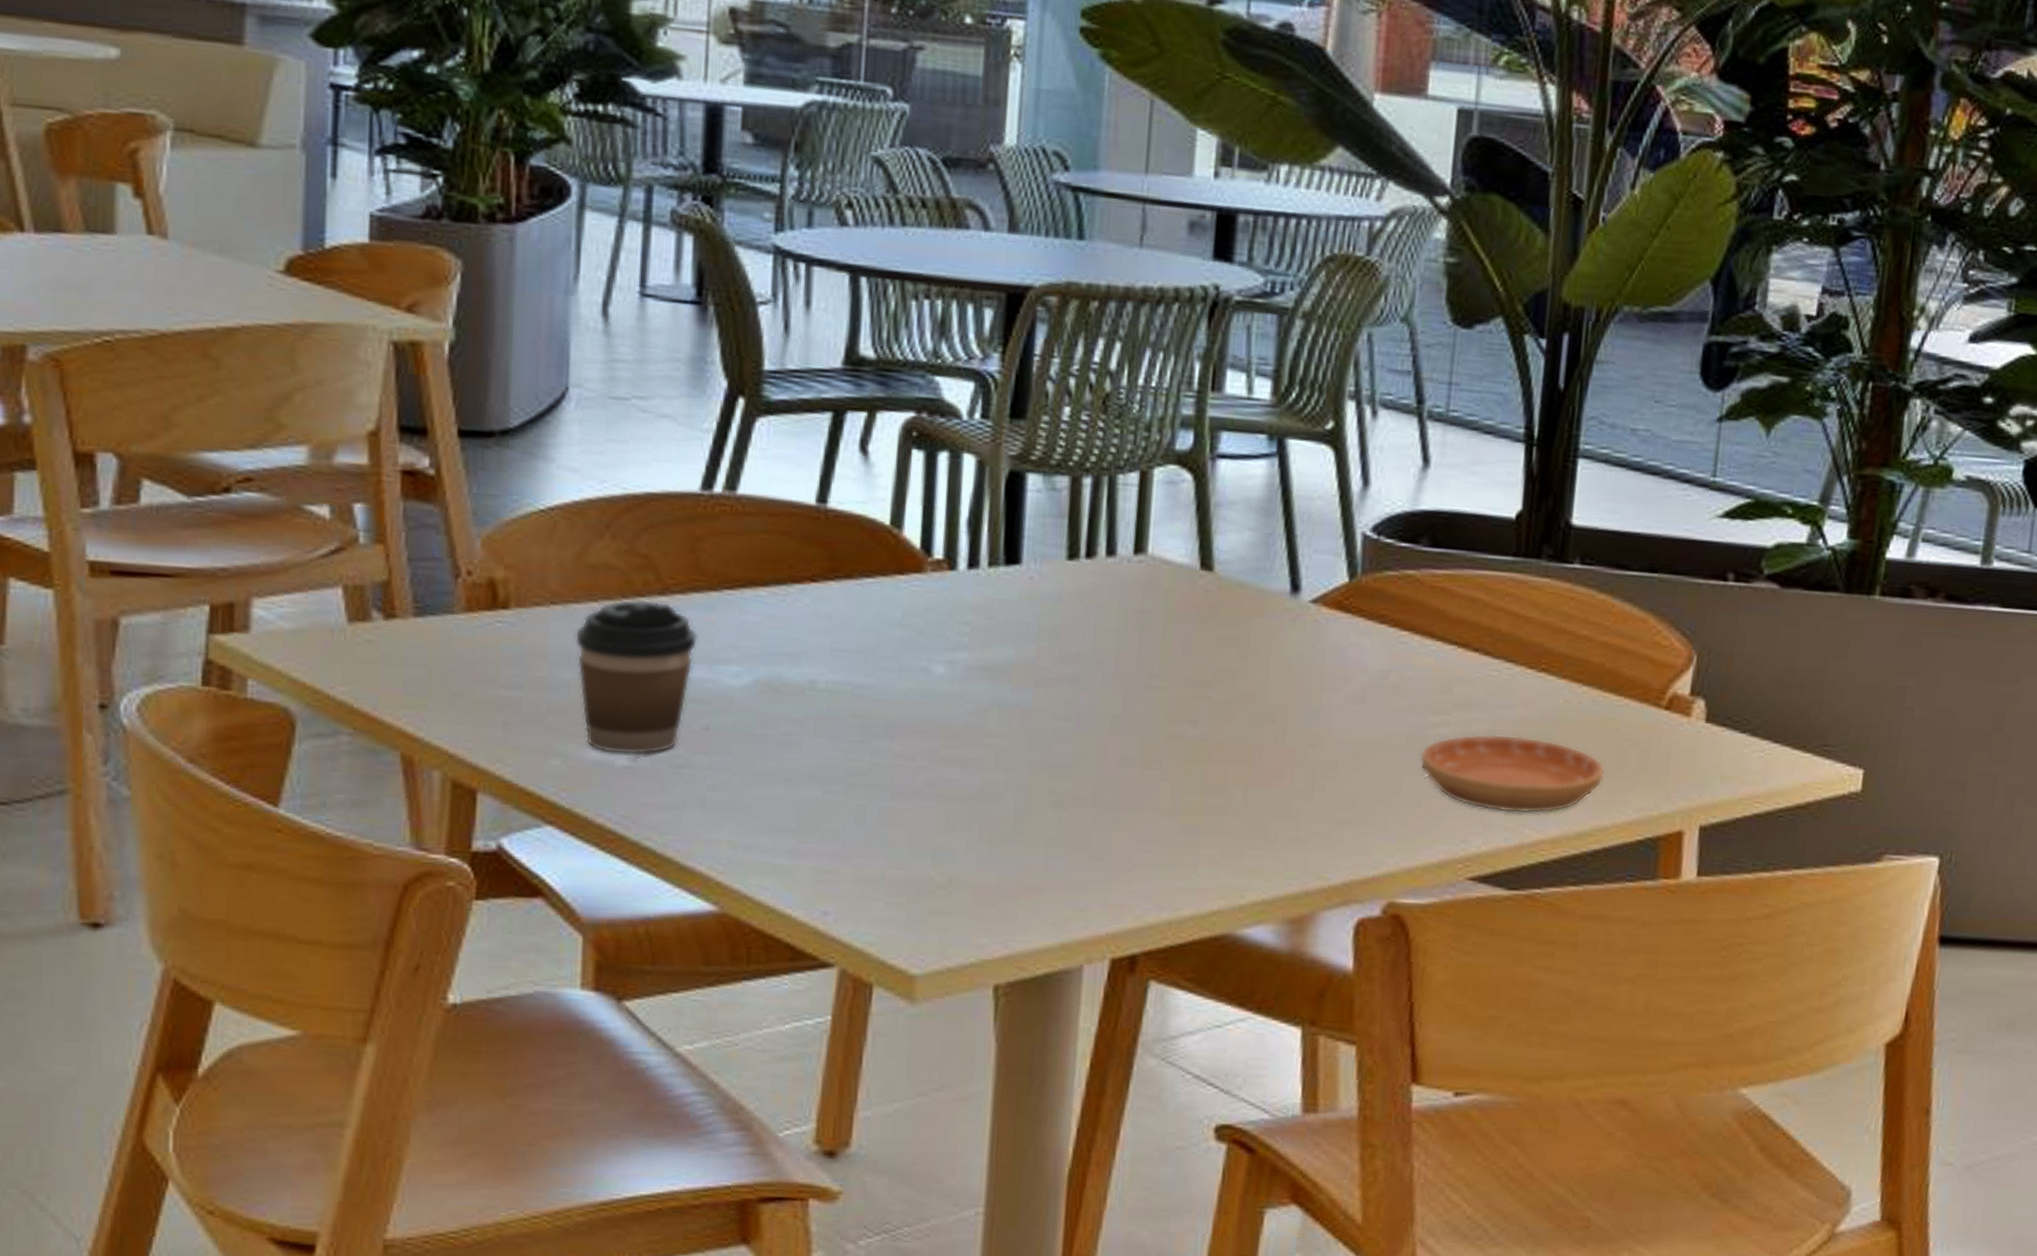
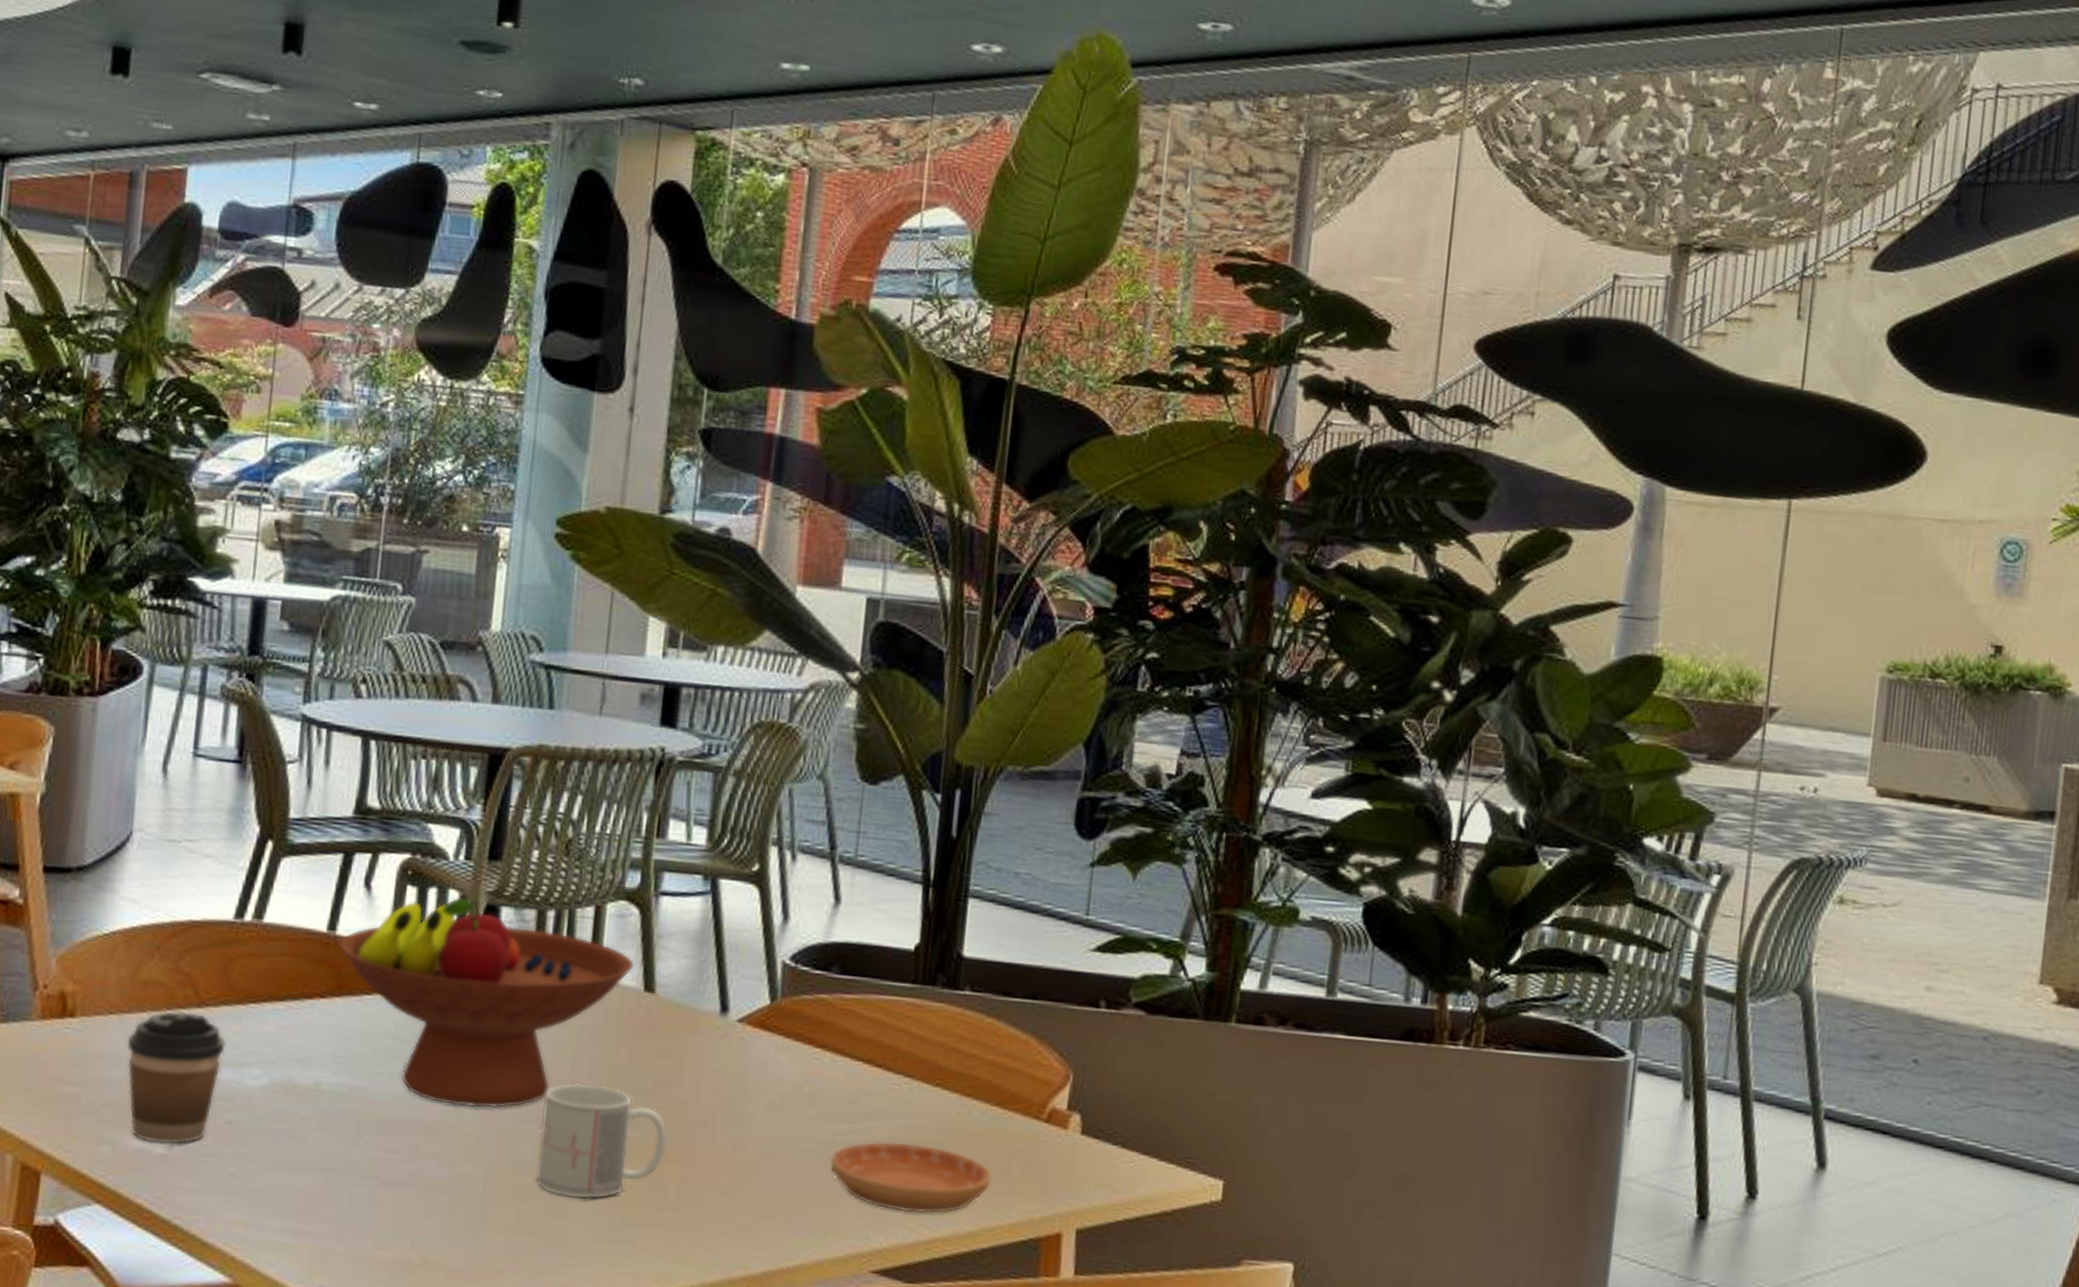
fruit bowl: none [831,461,1188,706] -> present [338,896,635,1109]
mug: none [1077,675,1232,806] -> present [535,1082,668,1199]

